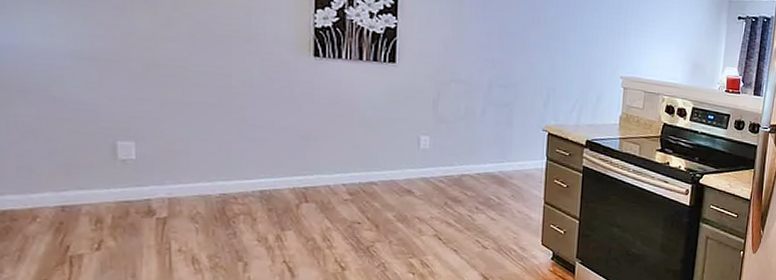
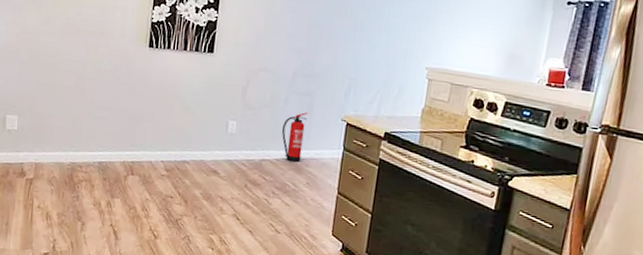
fire extinguisher: none [481,124,507,175] -> present [282,112,308,162]

